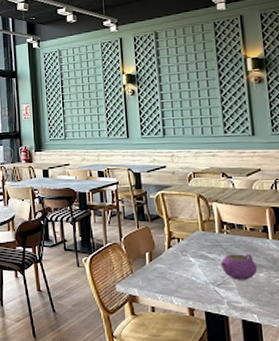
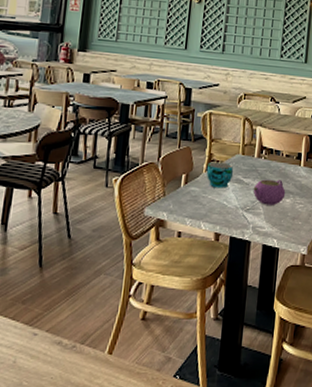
cup: none [168,239,197,264] -> present [206,161,234,188]

